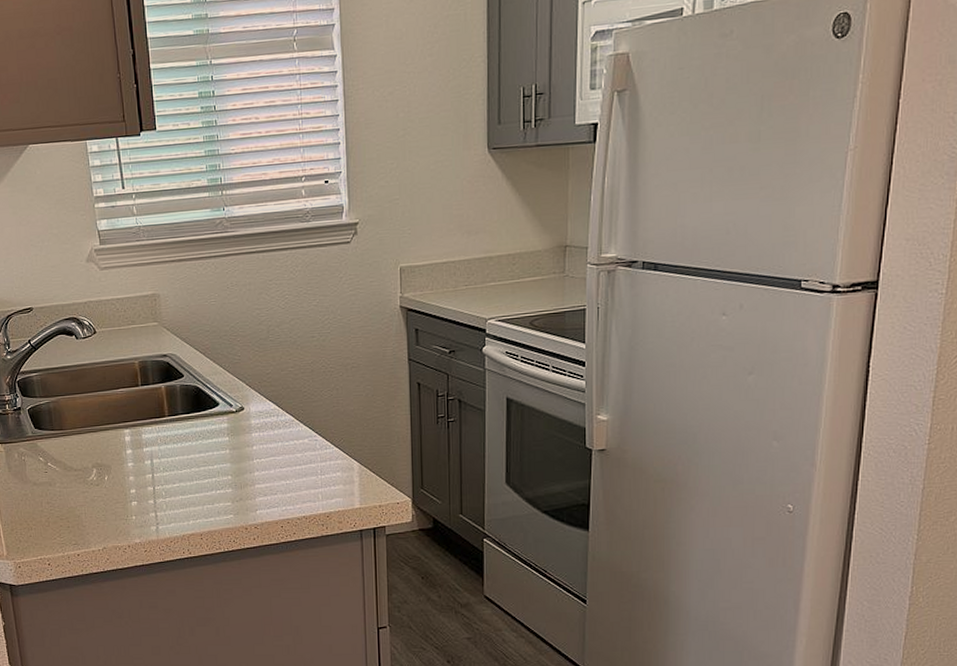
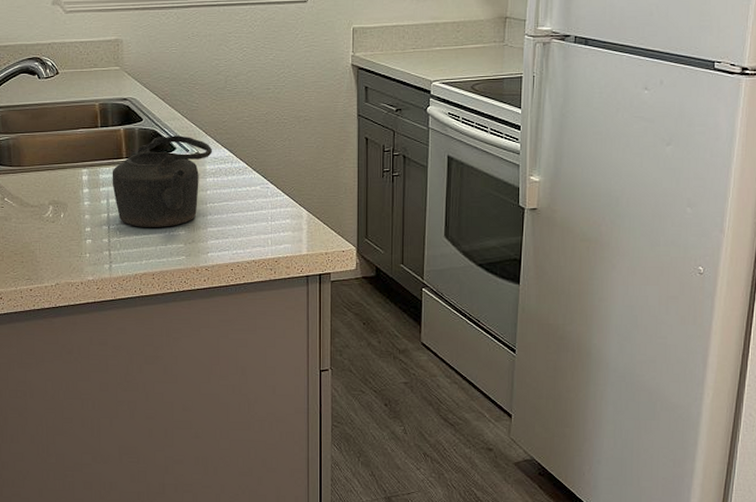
teapot: none [154,390,258,487] -> present [112,135,213,227]

